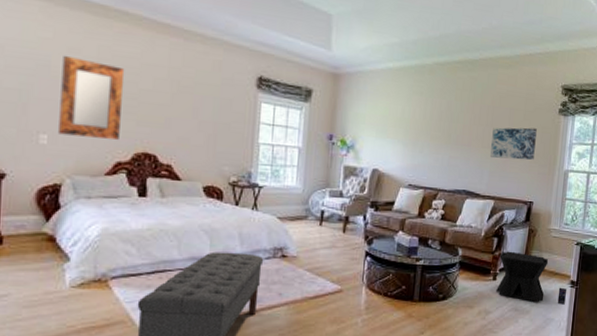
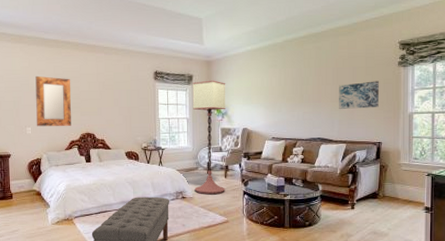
floor lamp: none [300,99,356,254] -> present [193,80,226,195]
side table: present [495,251,566,305] -> none [354,184,421,228]

